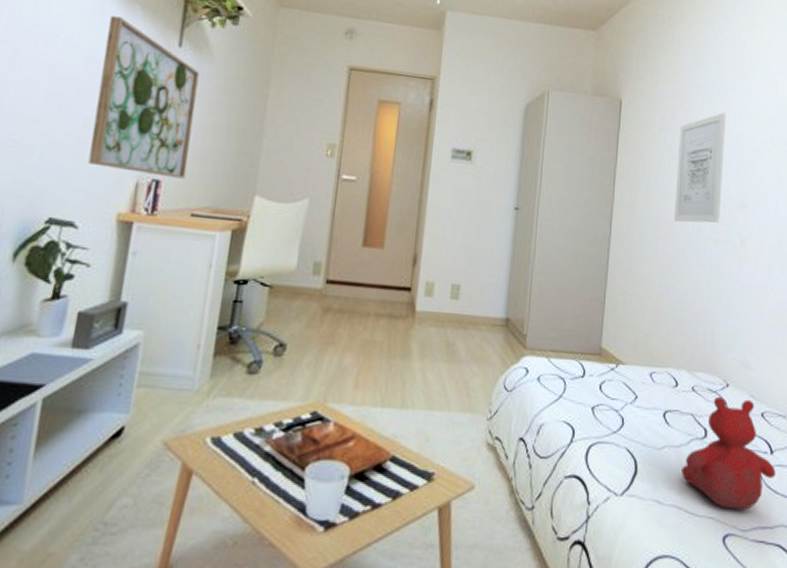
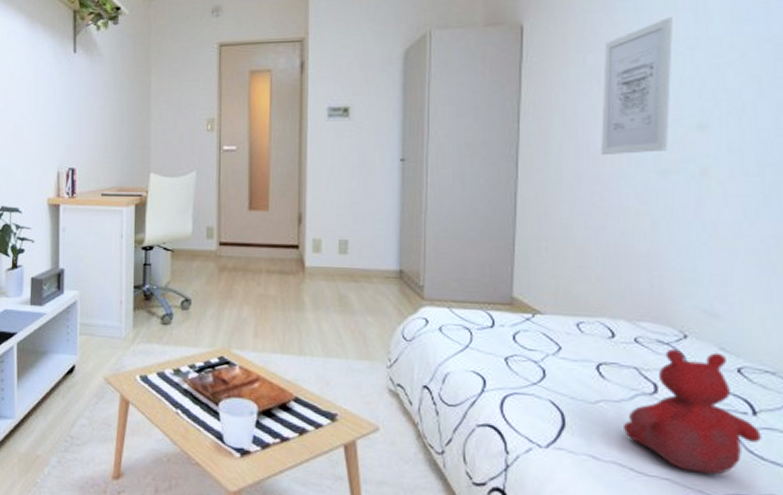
wall art: present [88,16,200,179] -> none [20,36,94,165]

